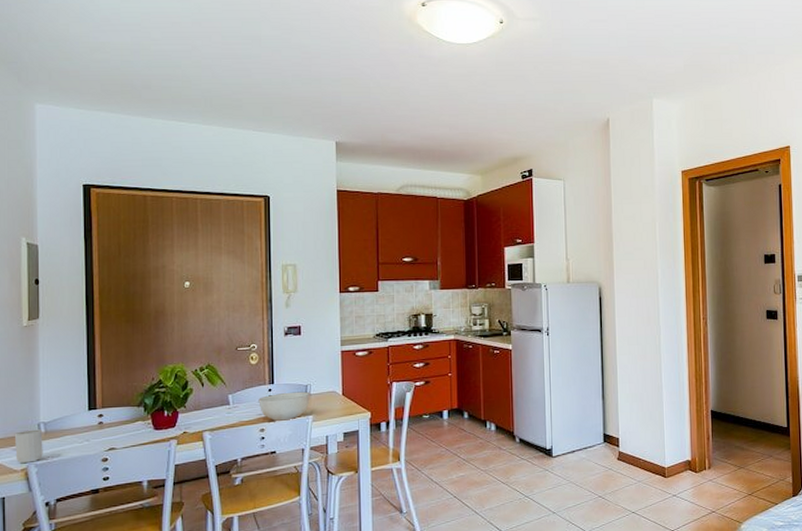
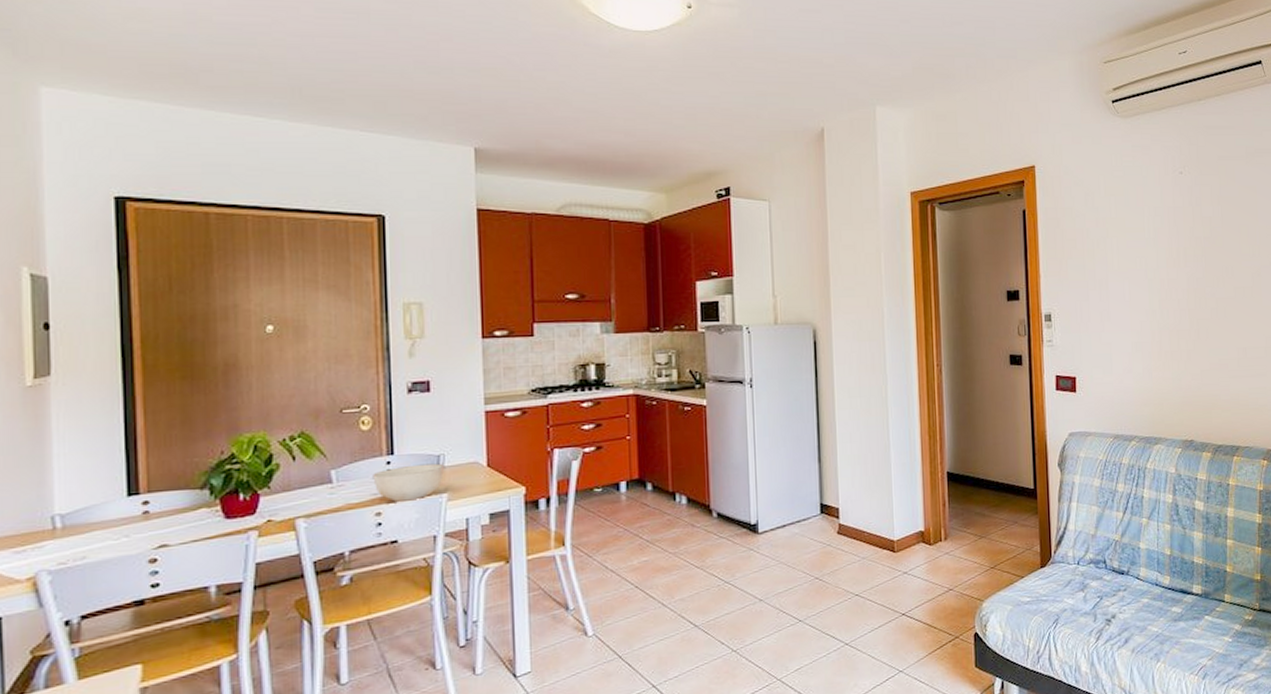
cup: present [14,429,43,464] -> none [15,523,60,571]

